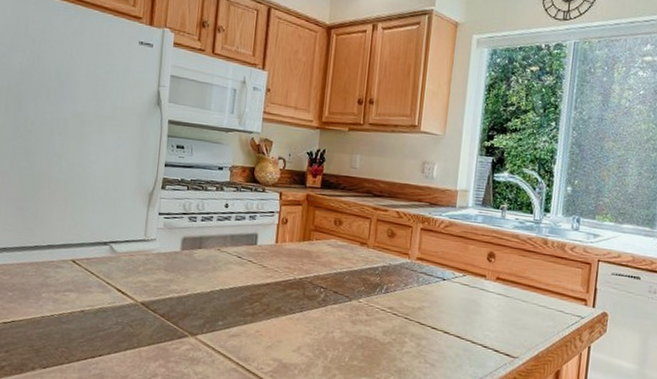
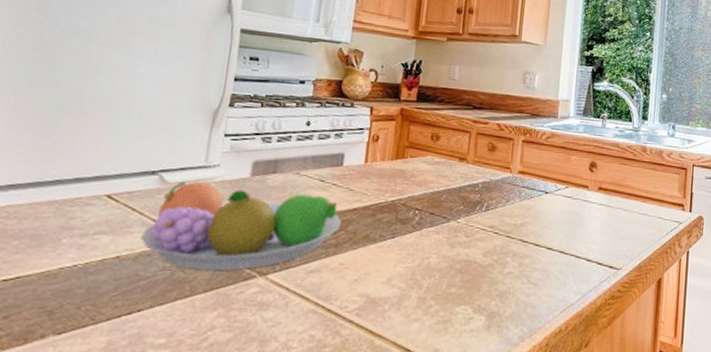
fruit bowl: none [98,252,257,330] -> present [140,181,342,271]

